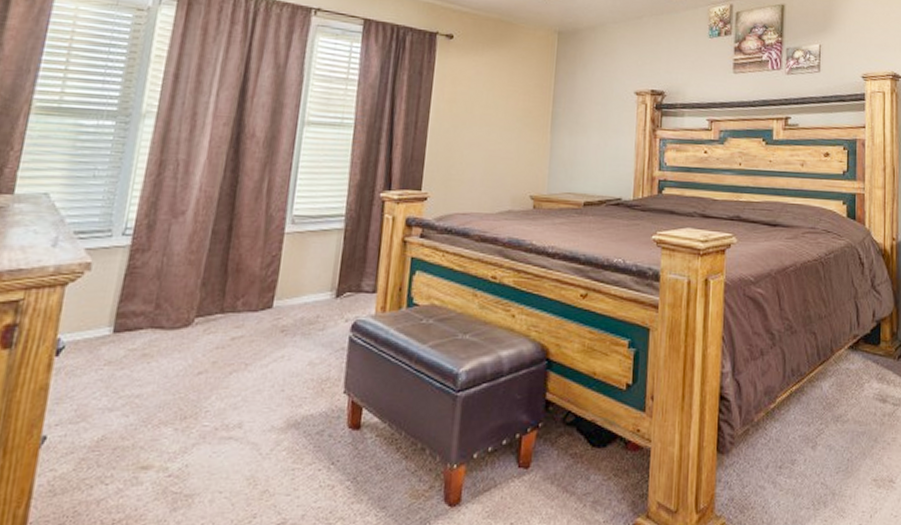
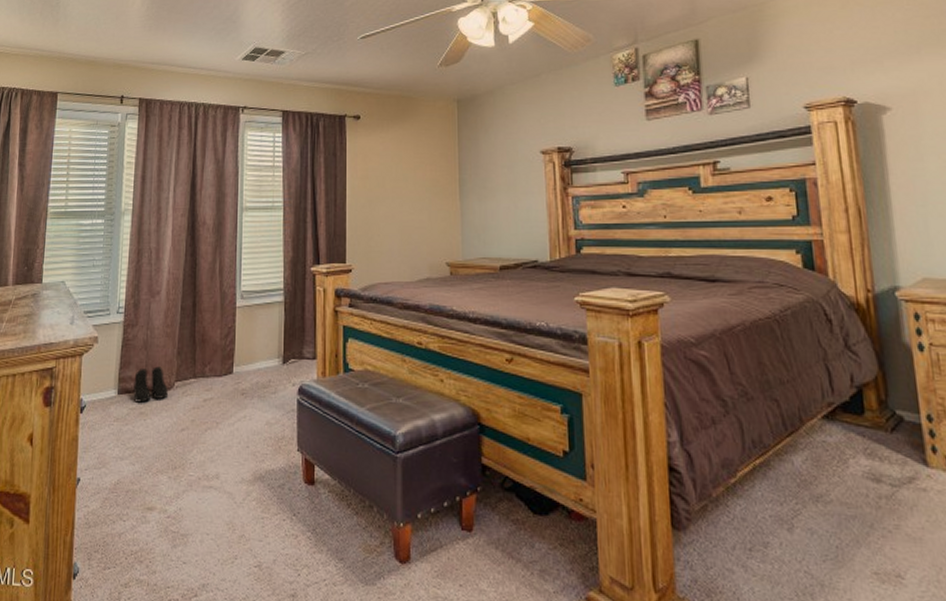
boots: none [135,299,185,342] -> present [133,366,168,403]

